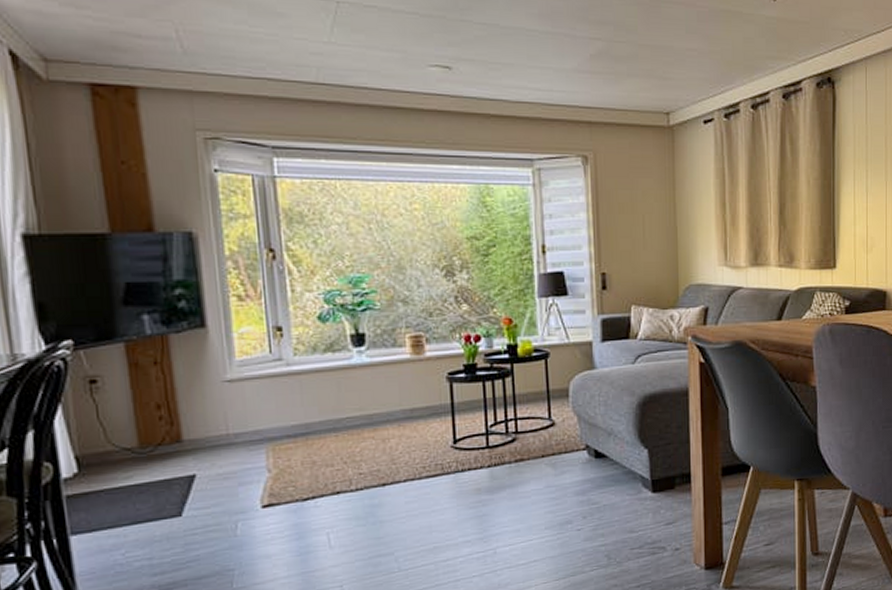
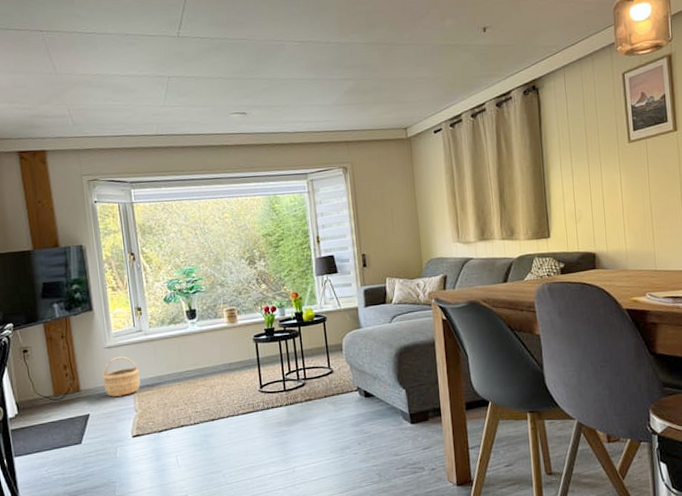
wicker basket: none [217,394,278,451] -> present [102,356,141,397]

